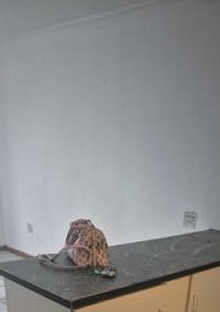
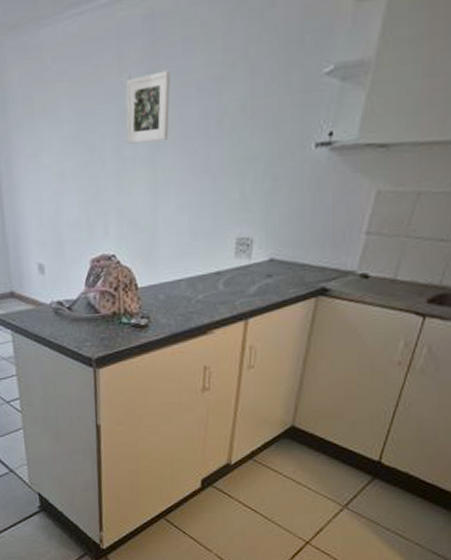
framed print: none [101,78,136,133] -> present [126,70,170,144]

